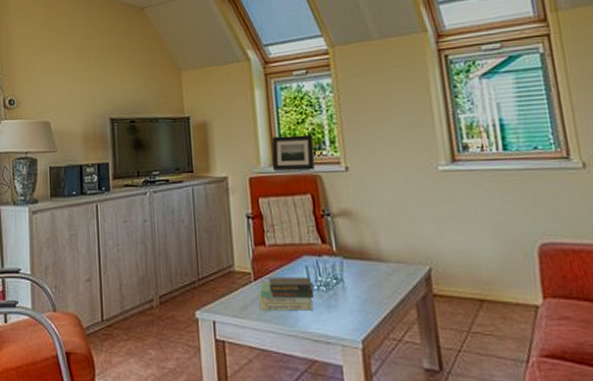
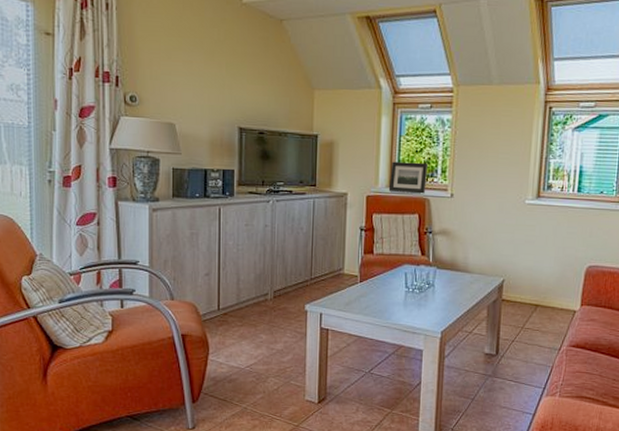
books: present [258,277,314,311] -> none [361,280,408,308]

